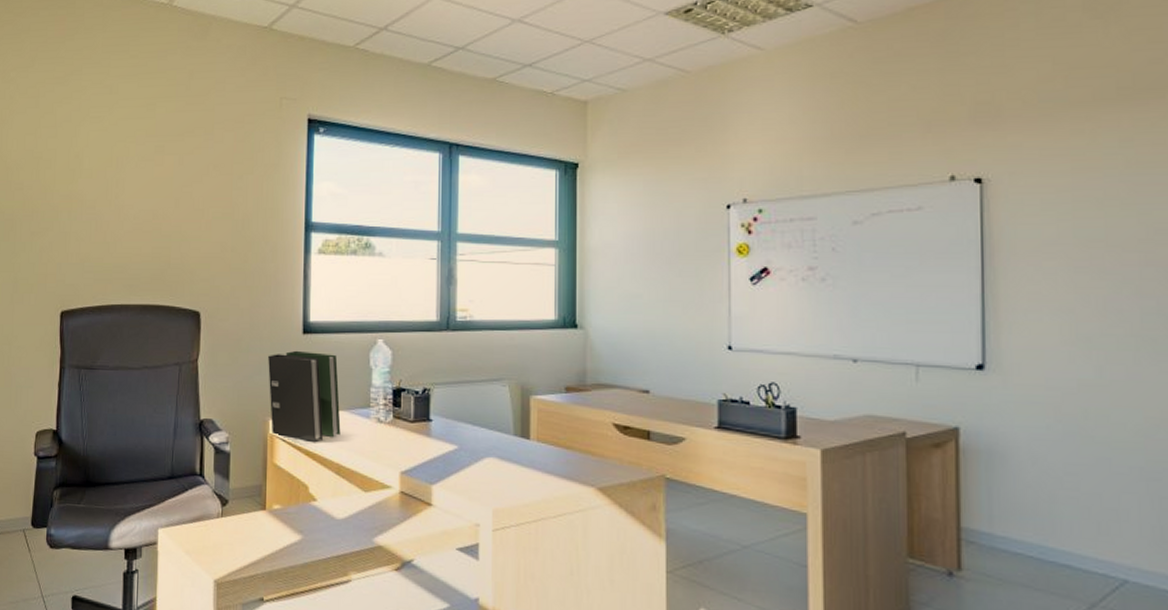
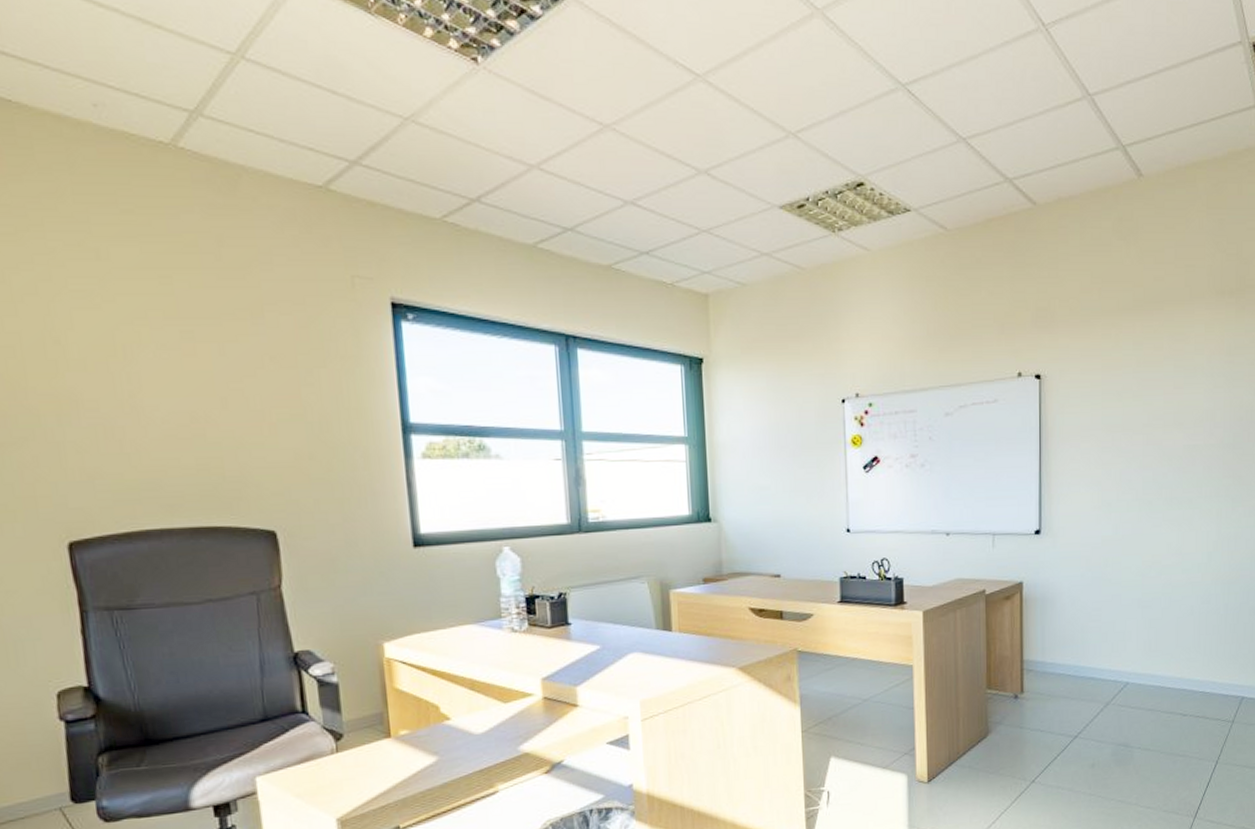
binder: present [268,350,341,443] -> none [373,565,471,661]

